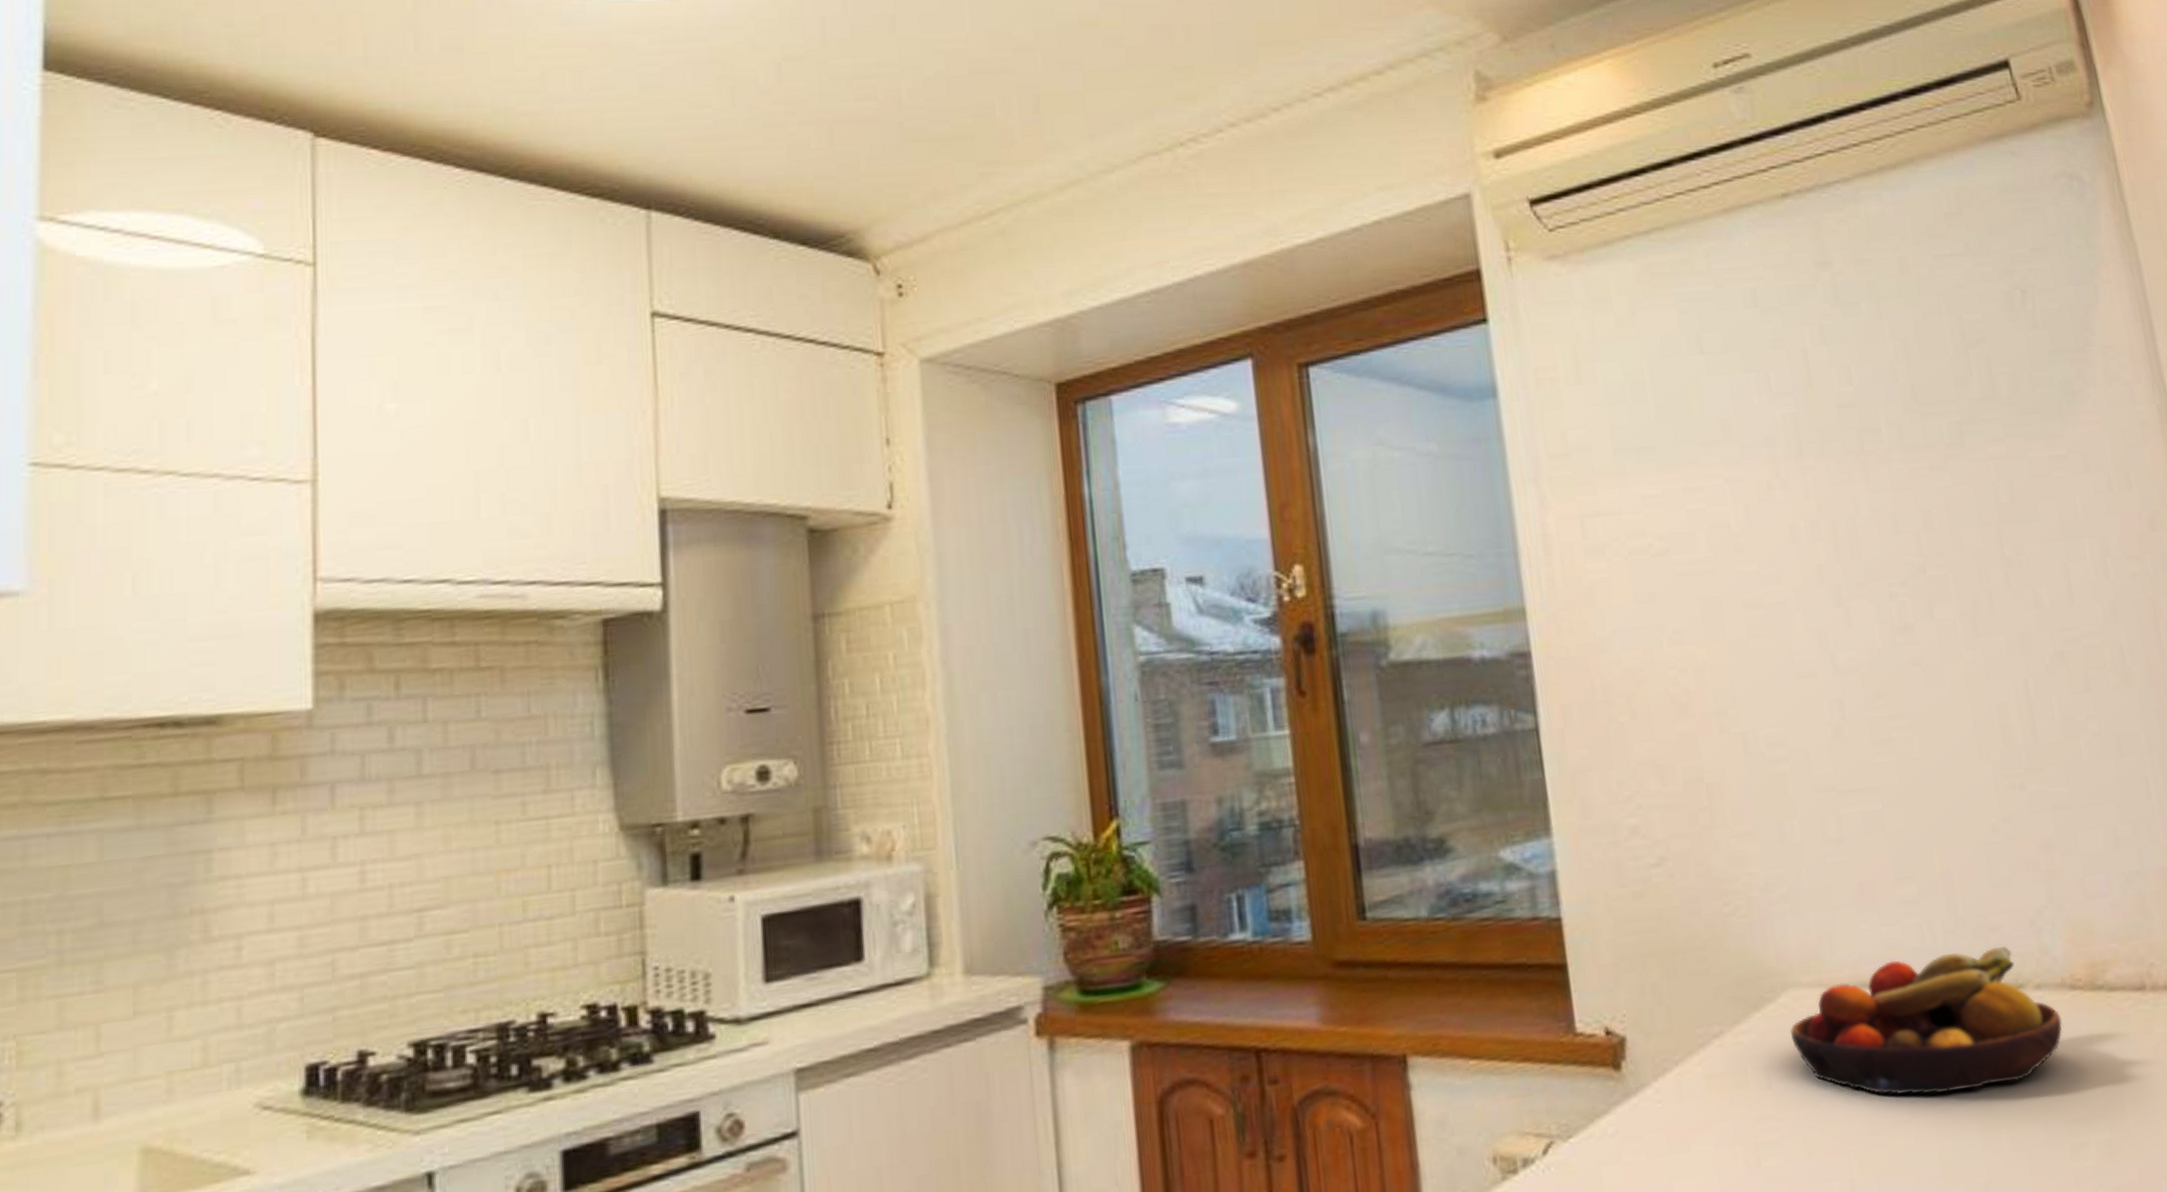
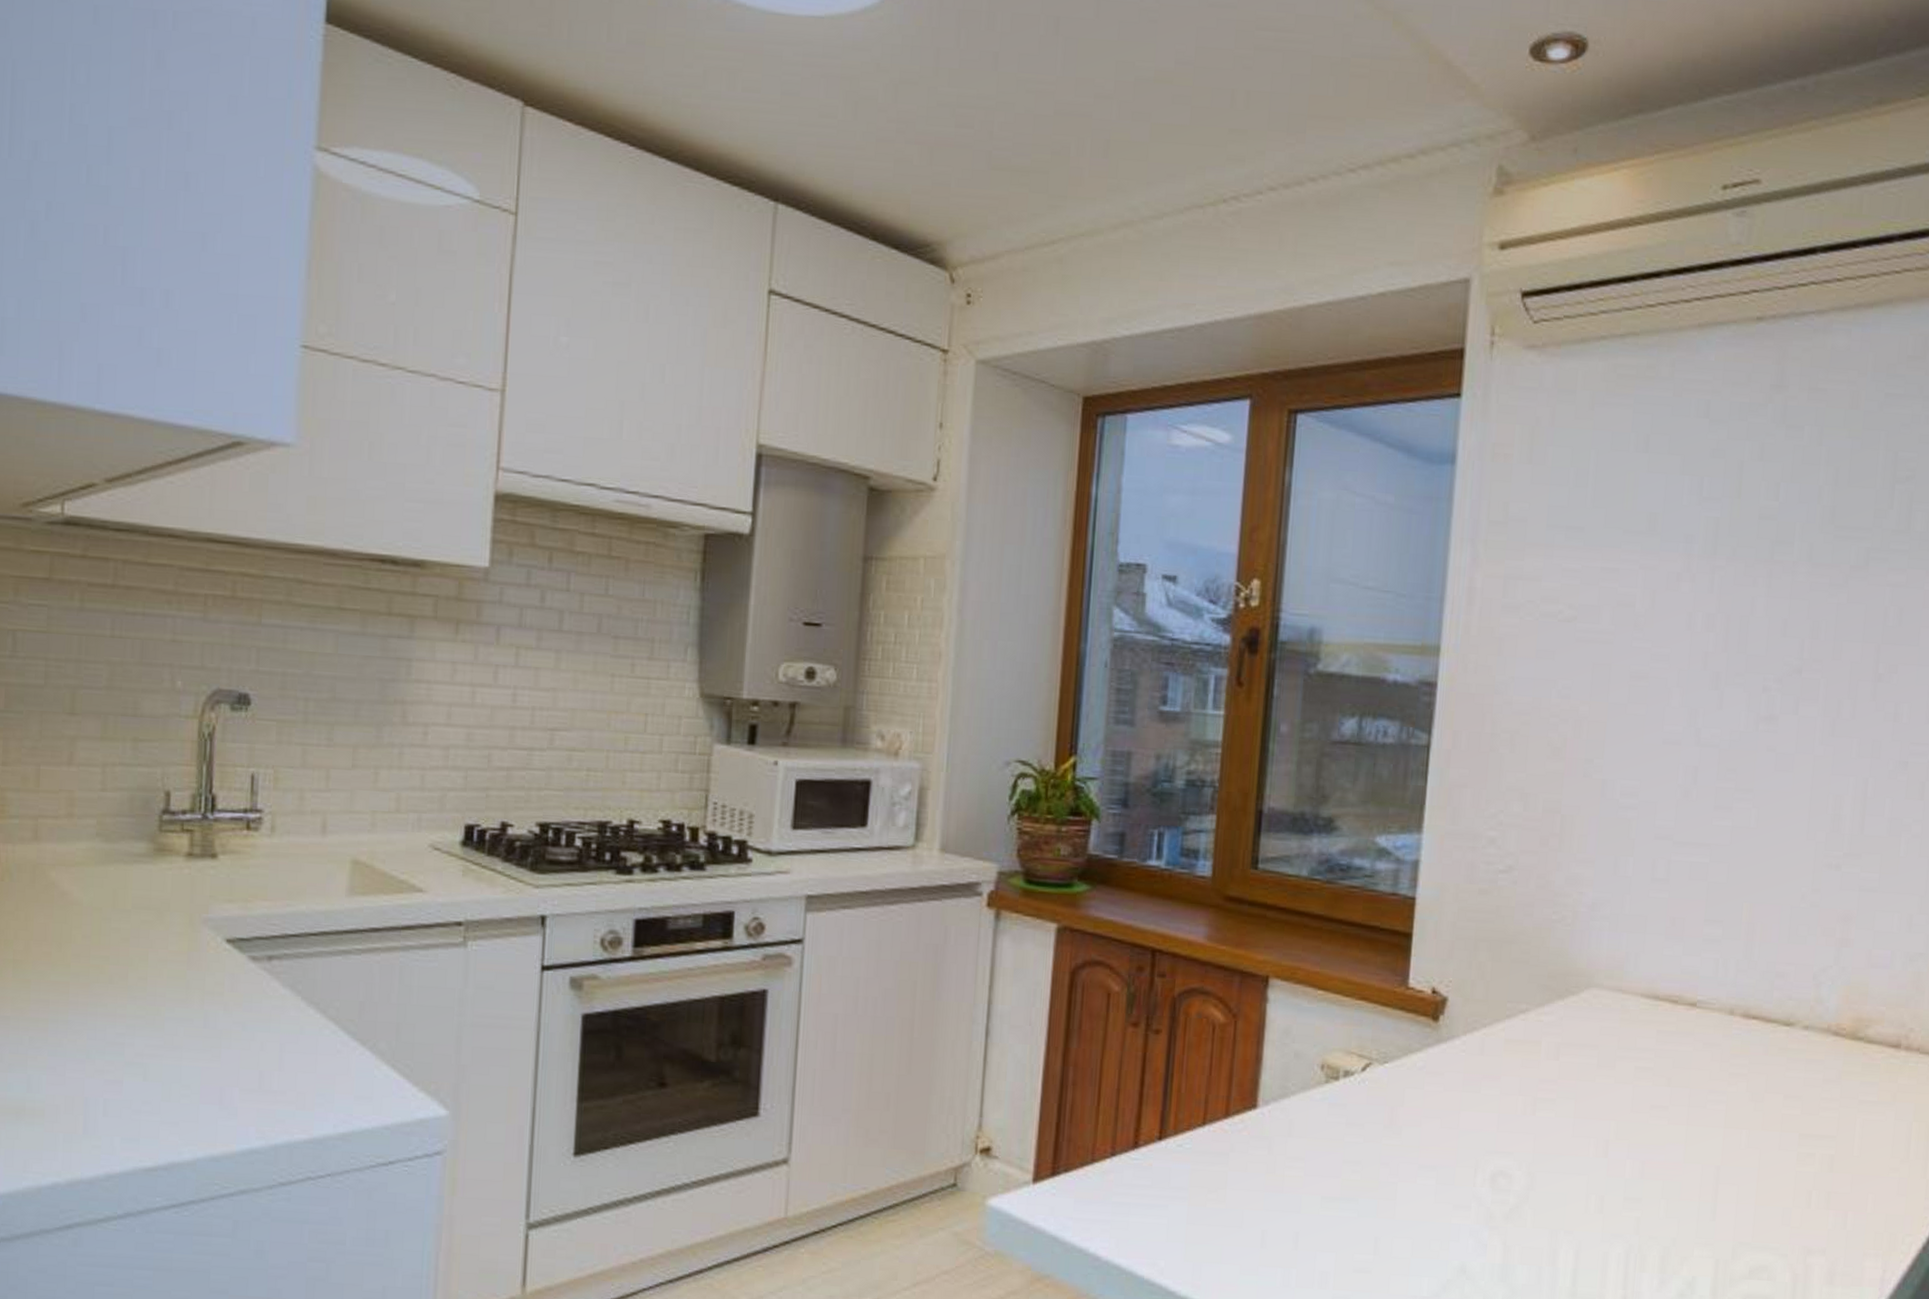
fruit bowl: present [1789,947,2062,1095] -> none [1584,983,1819,1096]

